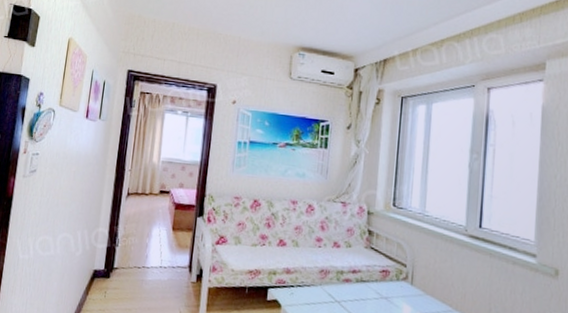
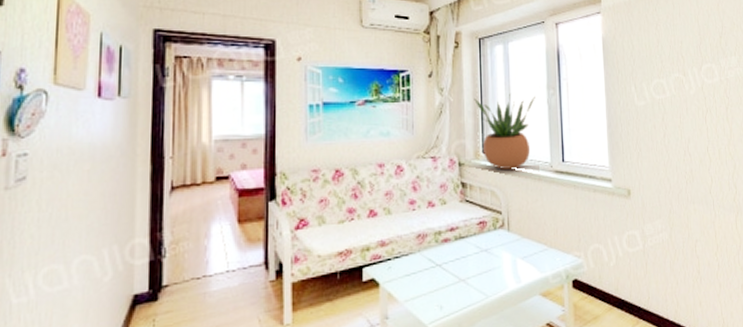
potted plant: none [390,152,456,226] -> present [474,93,535,169]

